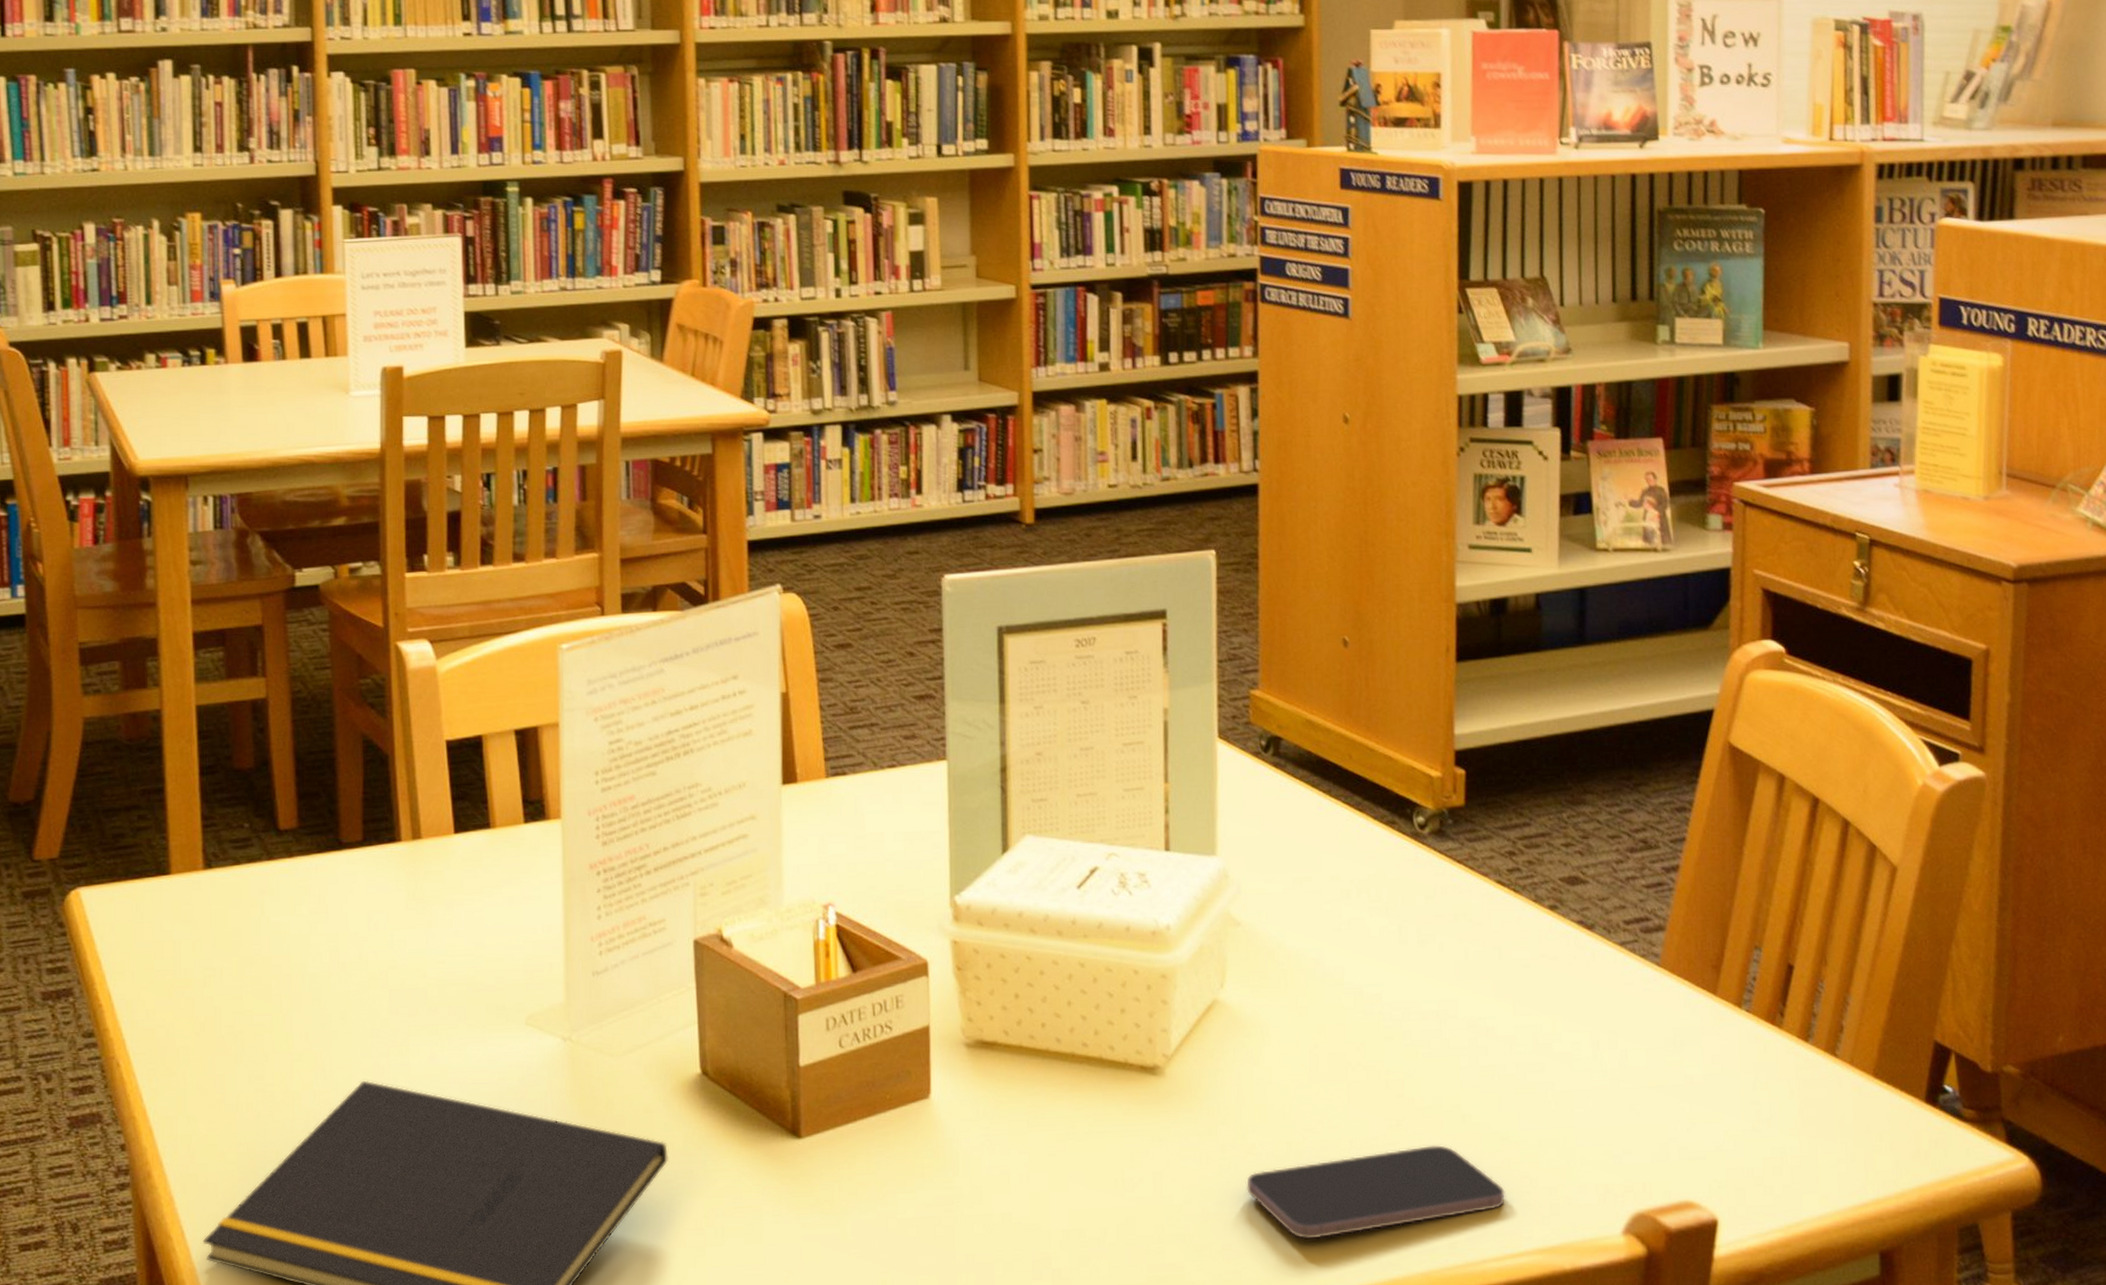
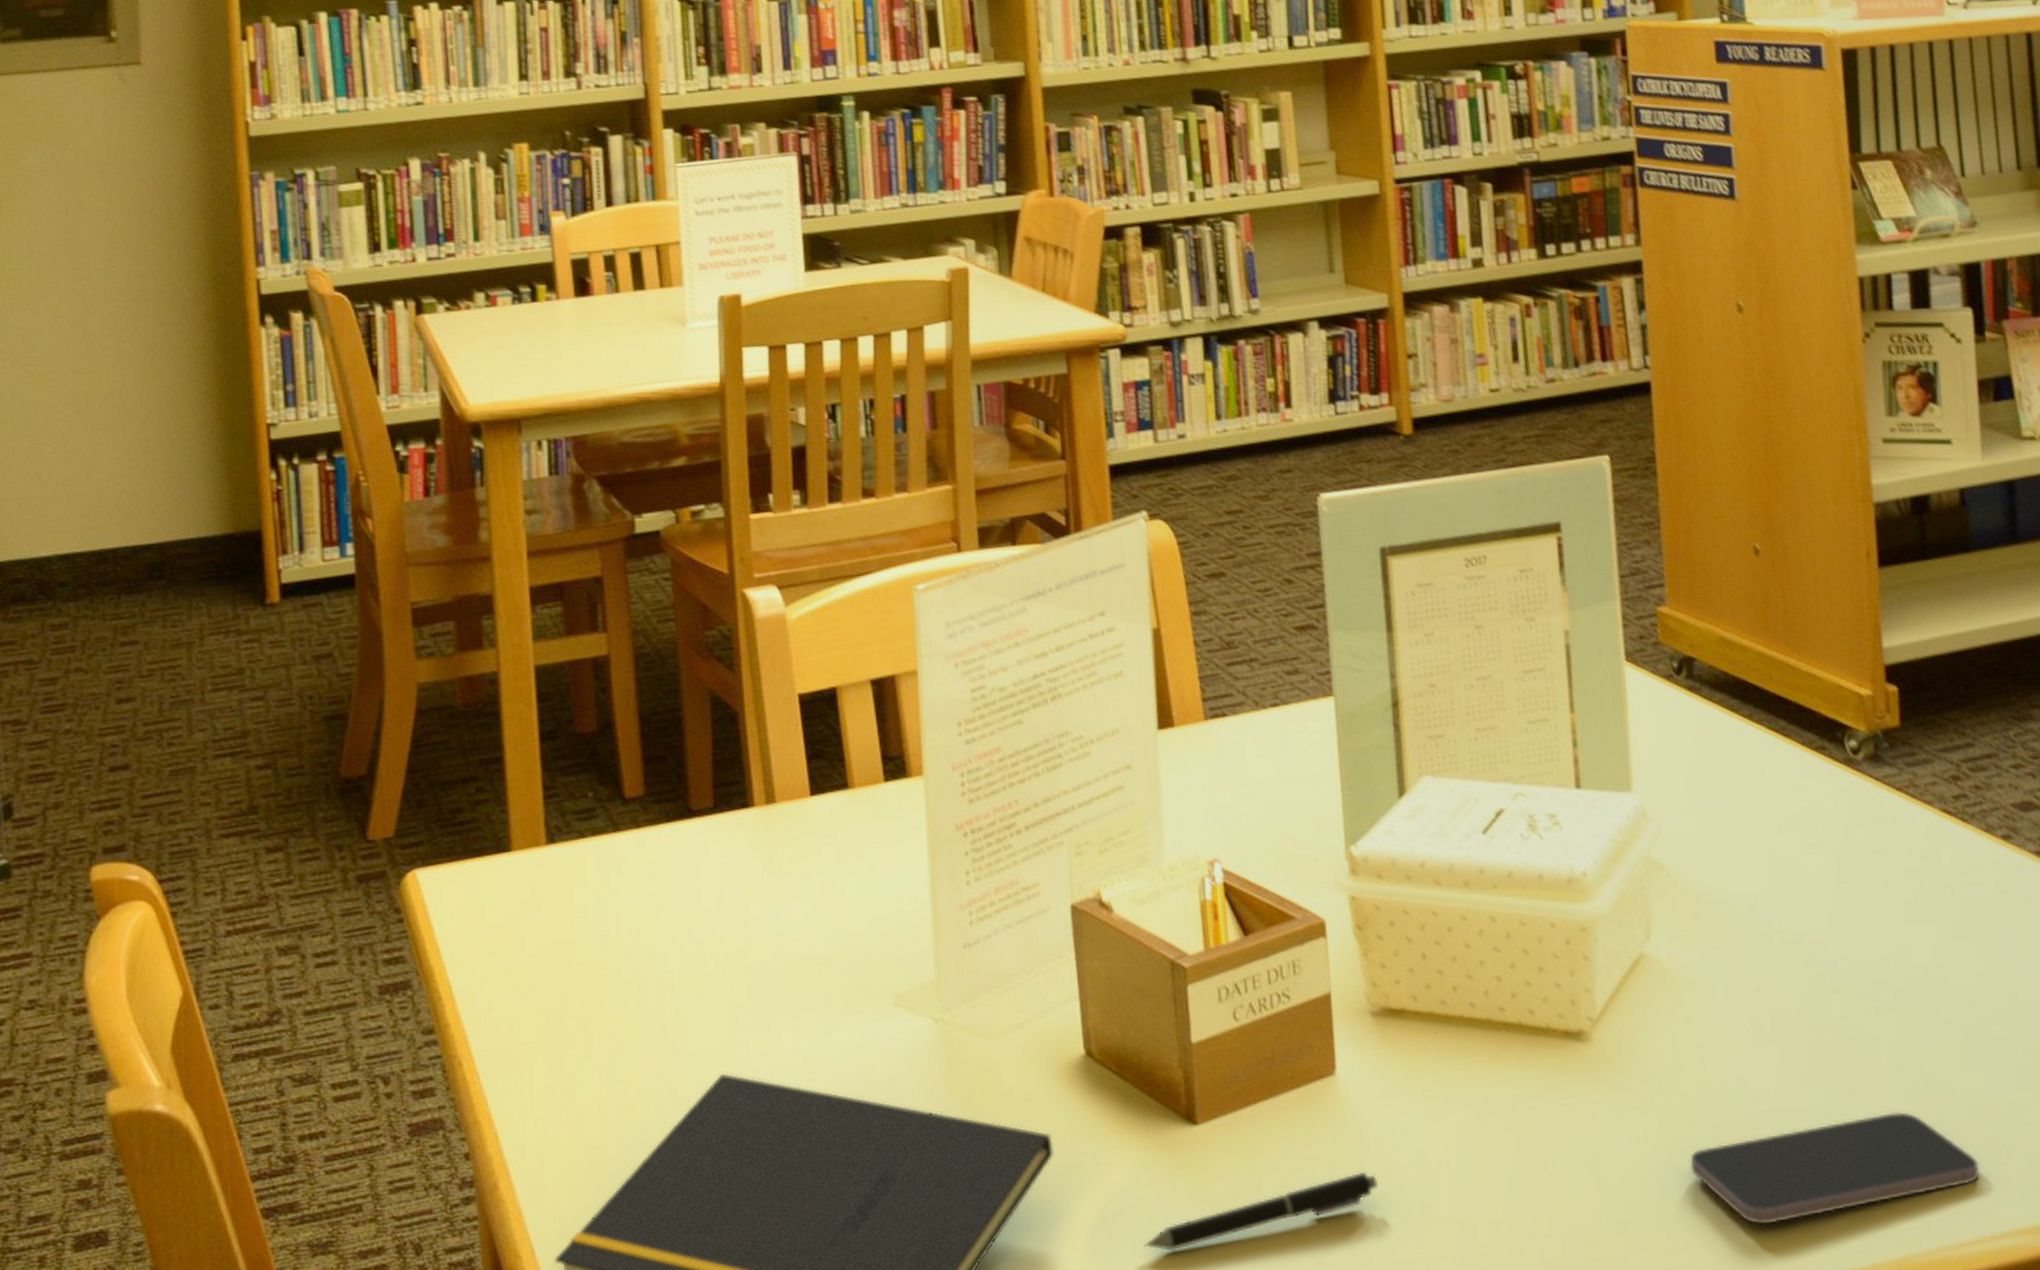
pen: none [746,1183,964,1249] -> present [1143,1171,1379,1252]

